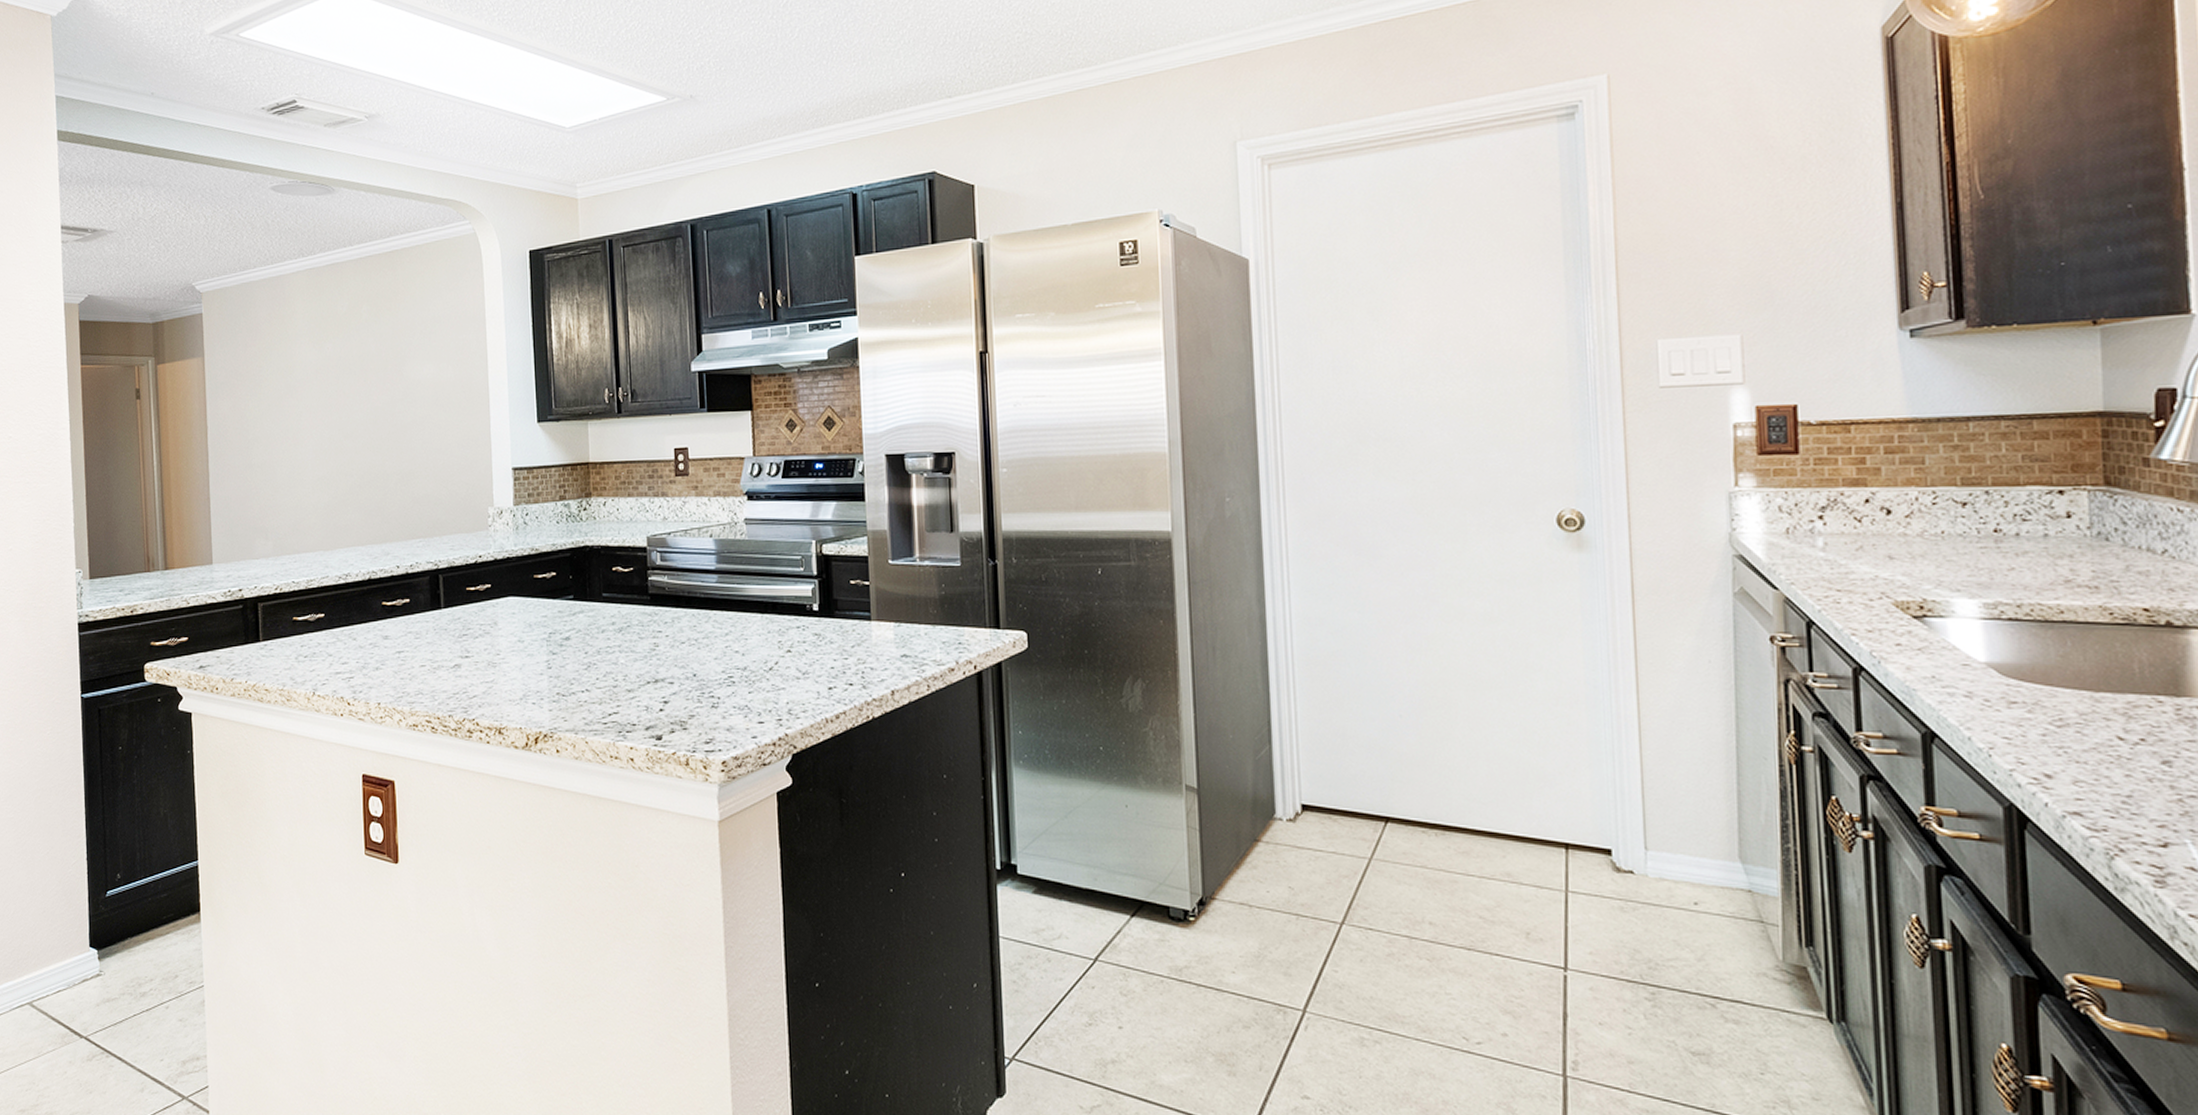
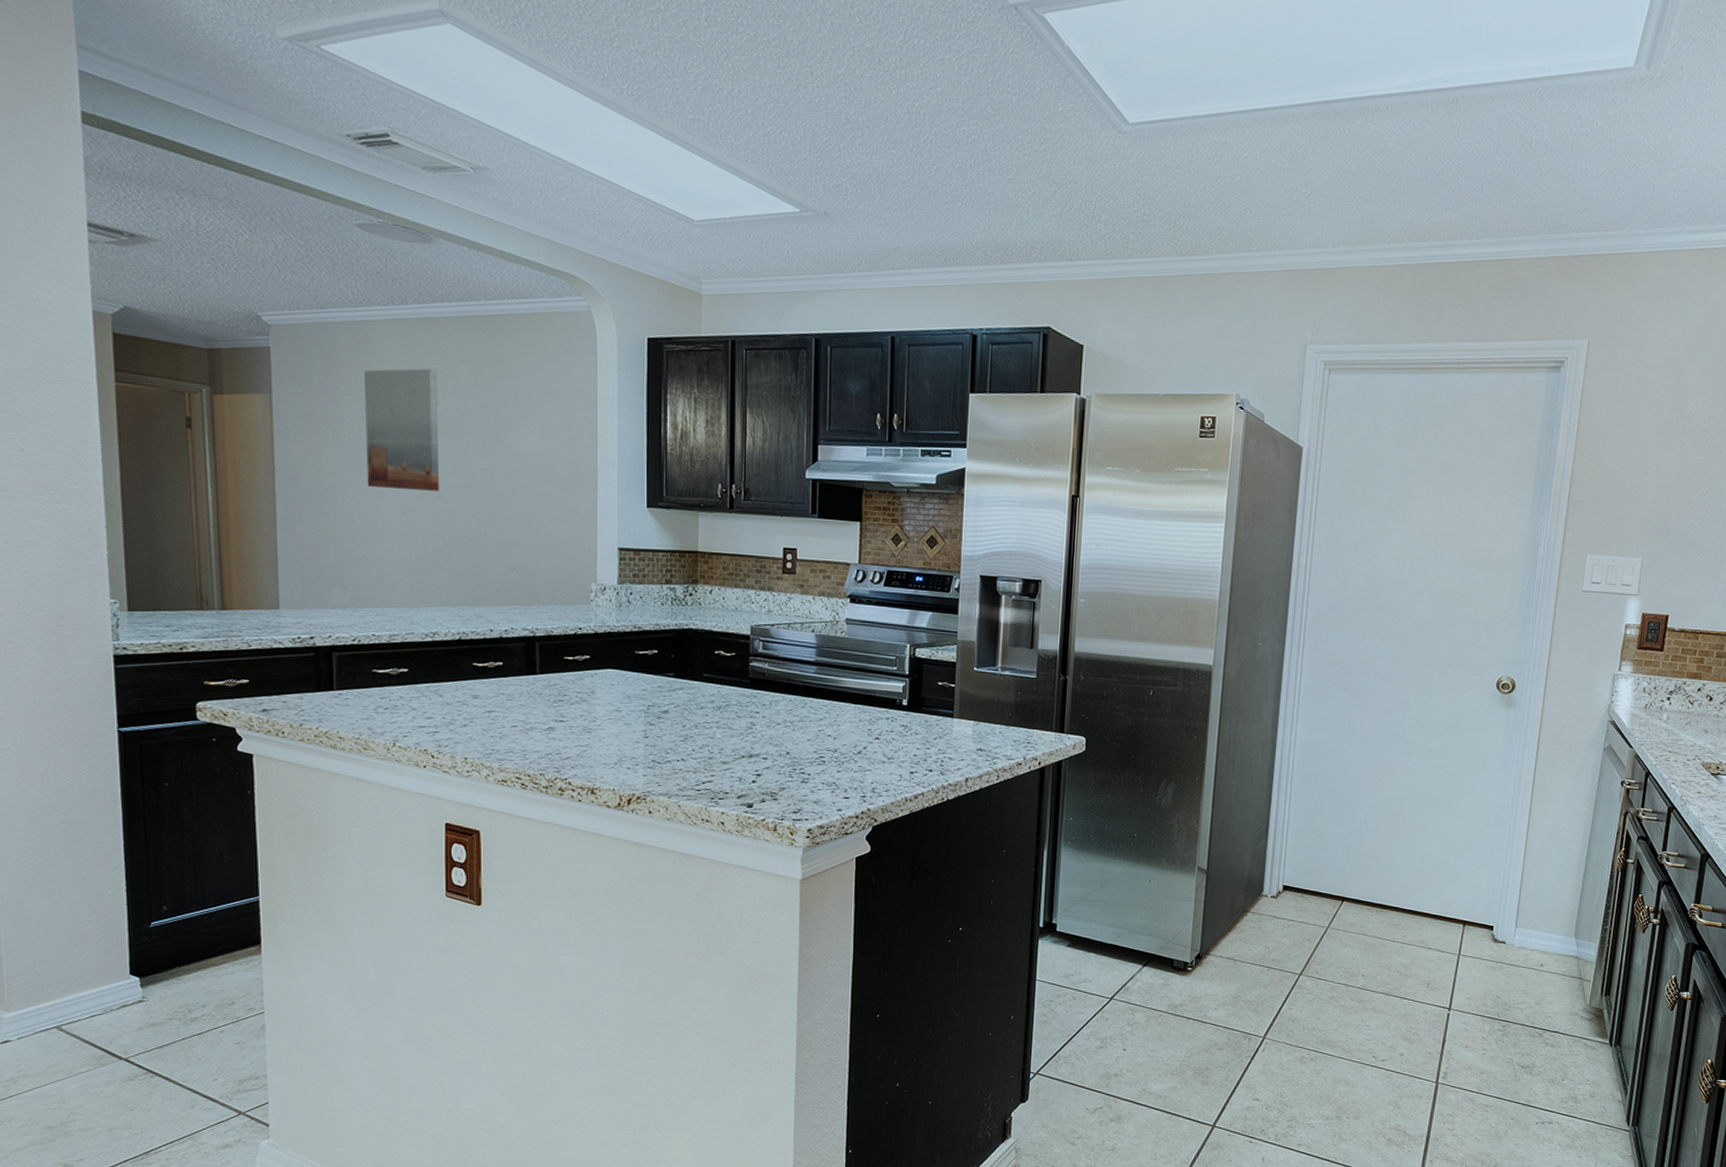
wall art: none [280,311,347,435] -> present [364,368,439,491]

